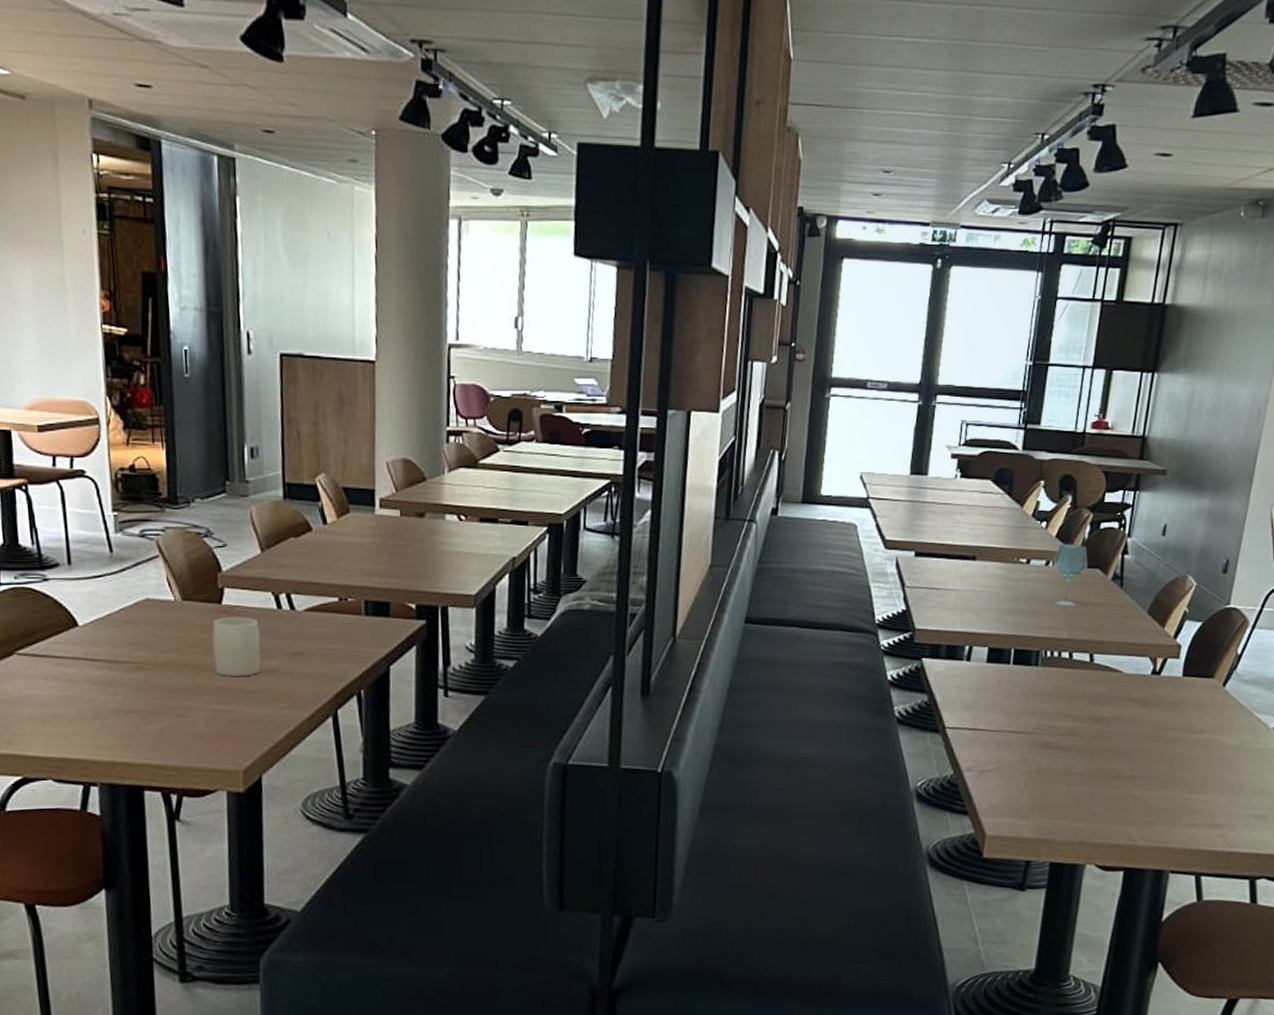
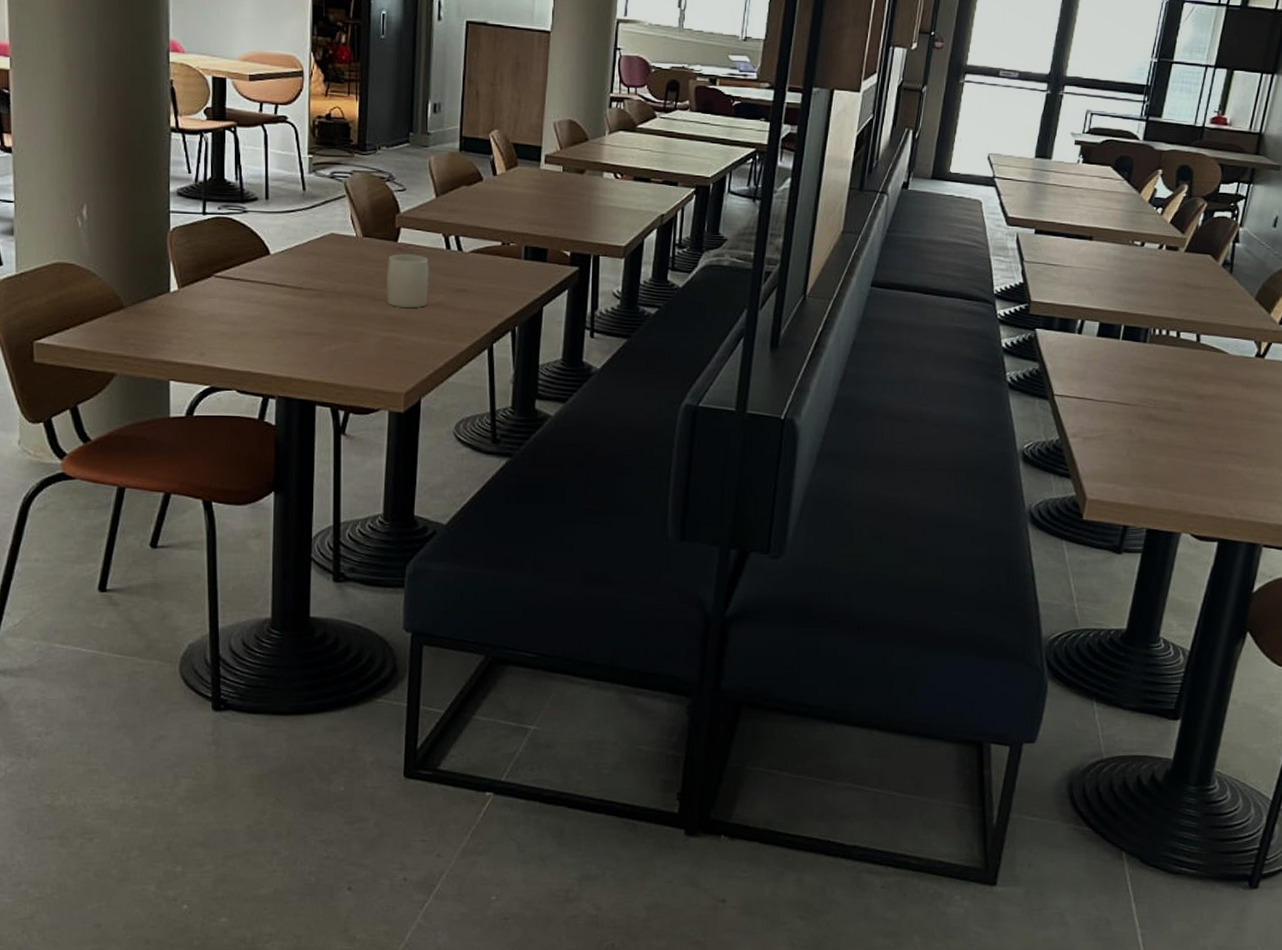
wine glass: present [1052,544,1088,608] -> none [1163,230,1200,290]

